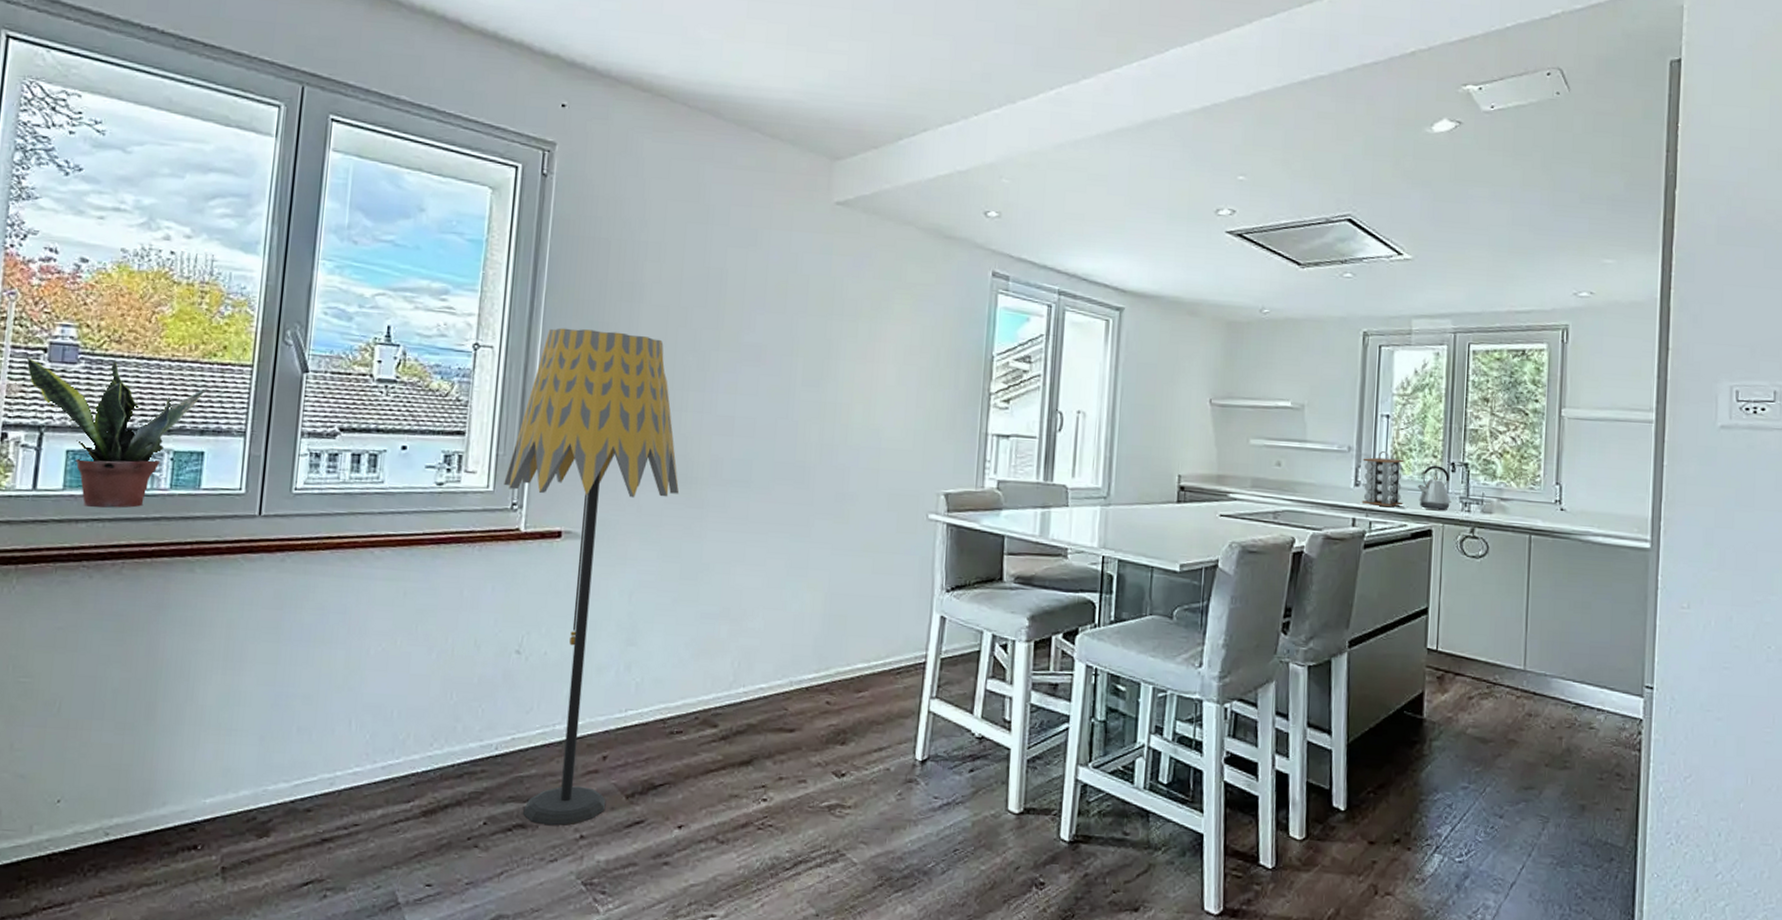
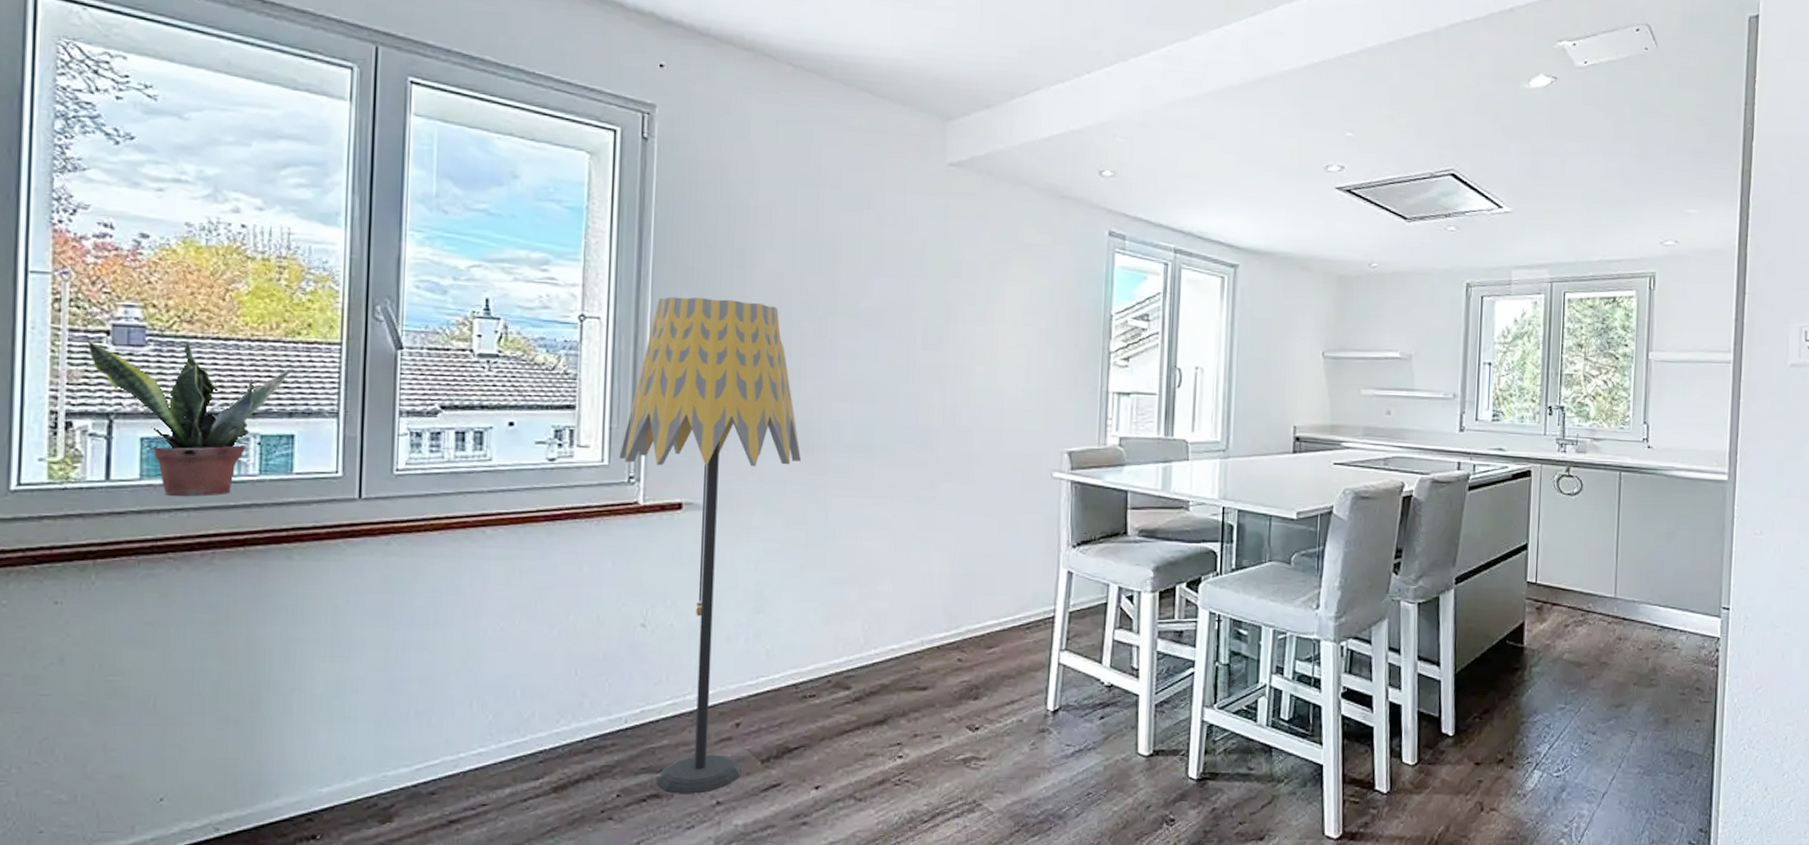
spice rack: present [1362,450,1404,508] -> none [1466,396,1505,451]
kettle: present [1417,465,1452,511] -> none [1517,409,1549,452]

